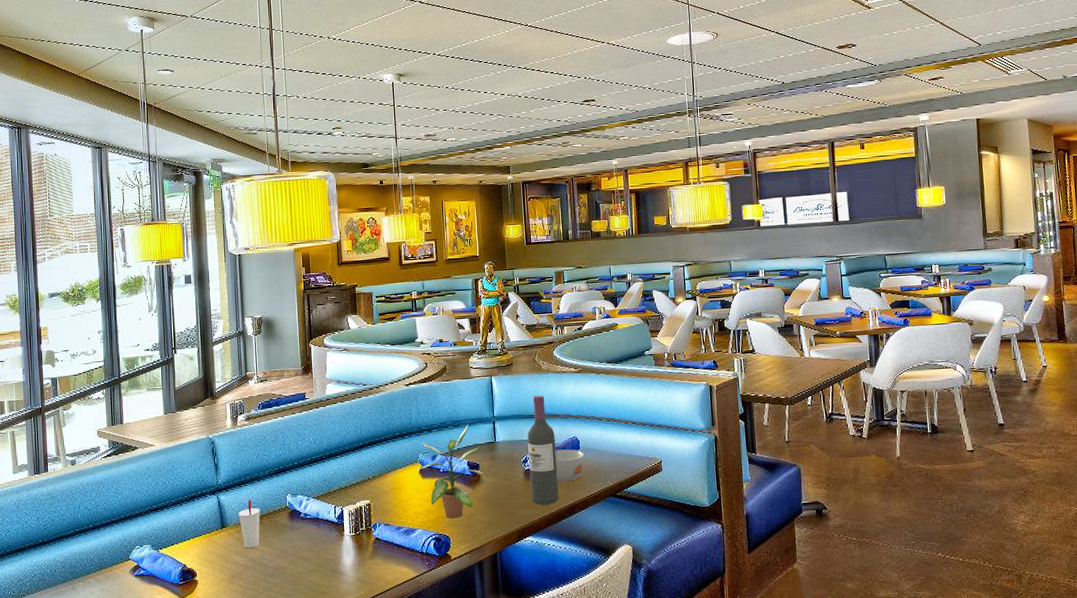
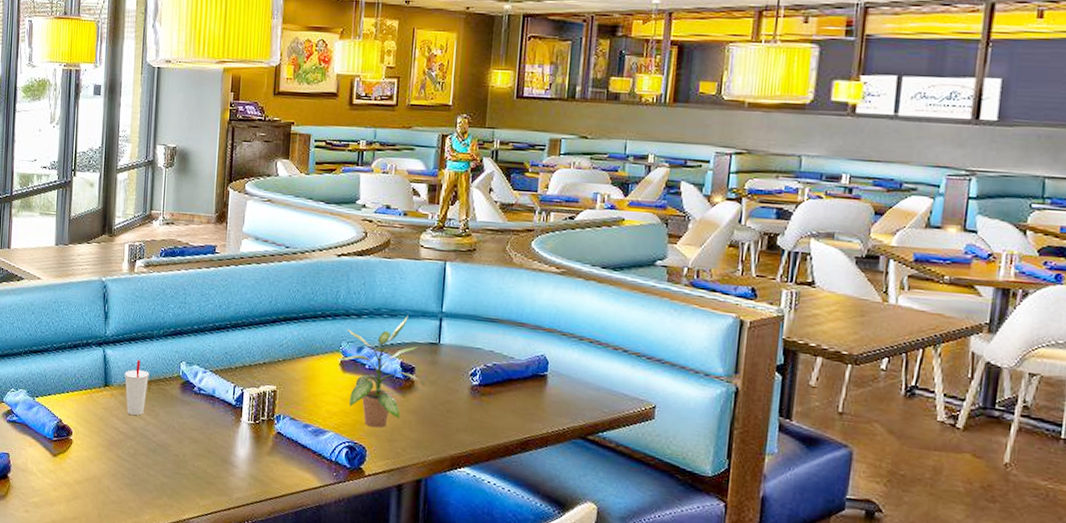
wine bottle: present [527,395,559,505] -> none [475,295,518,433]
bowl: present [555,449,585,482] -> none [511,367,552,410]

